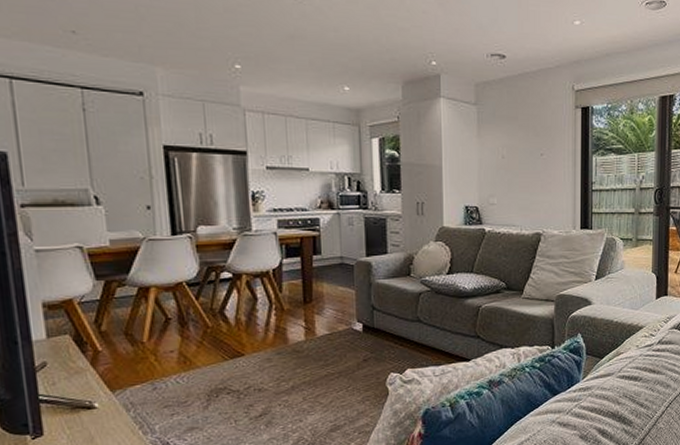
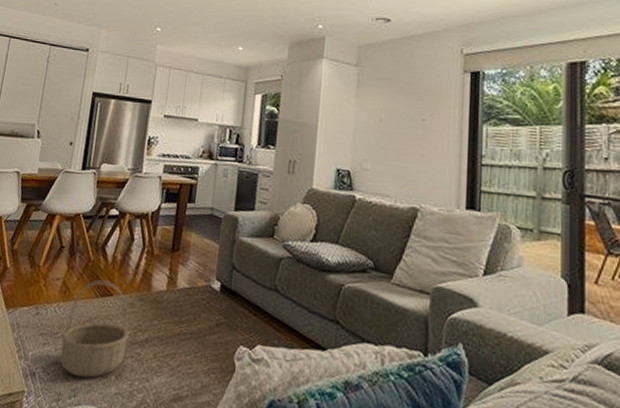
basket: none [191,343,272,435] -> present [60,279,129,378]

